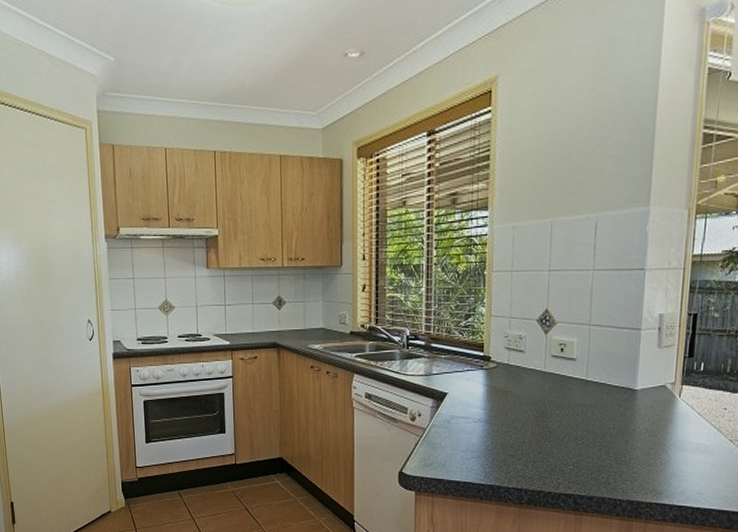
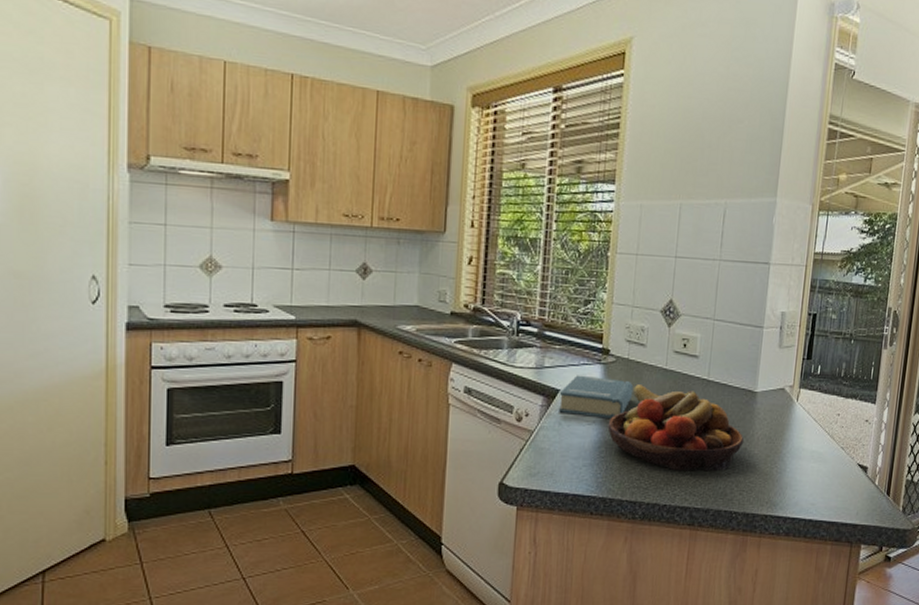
book: none [446,380,515,417] -> present [558,375,634,419]
fruit bowl: none [492,386,626,463] -> present [607,384,745,472]

